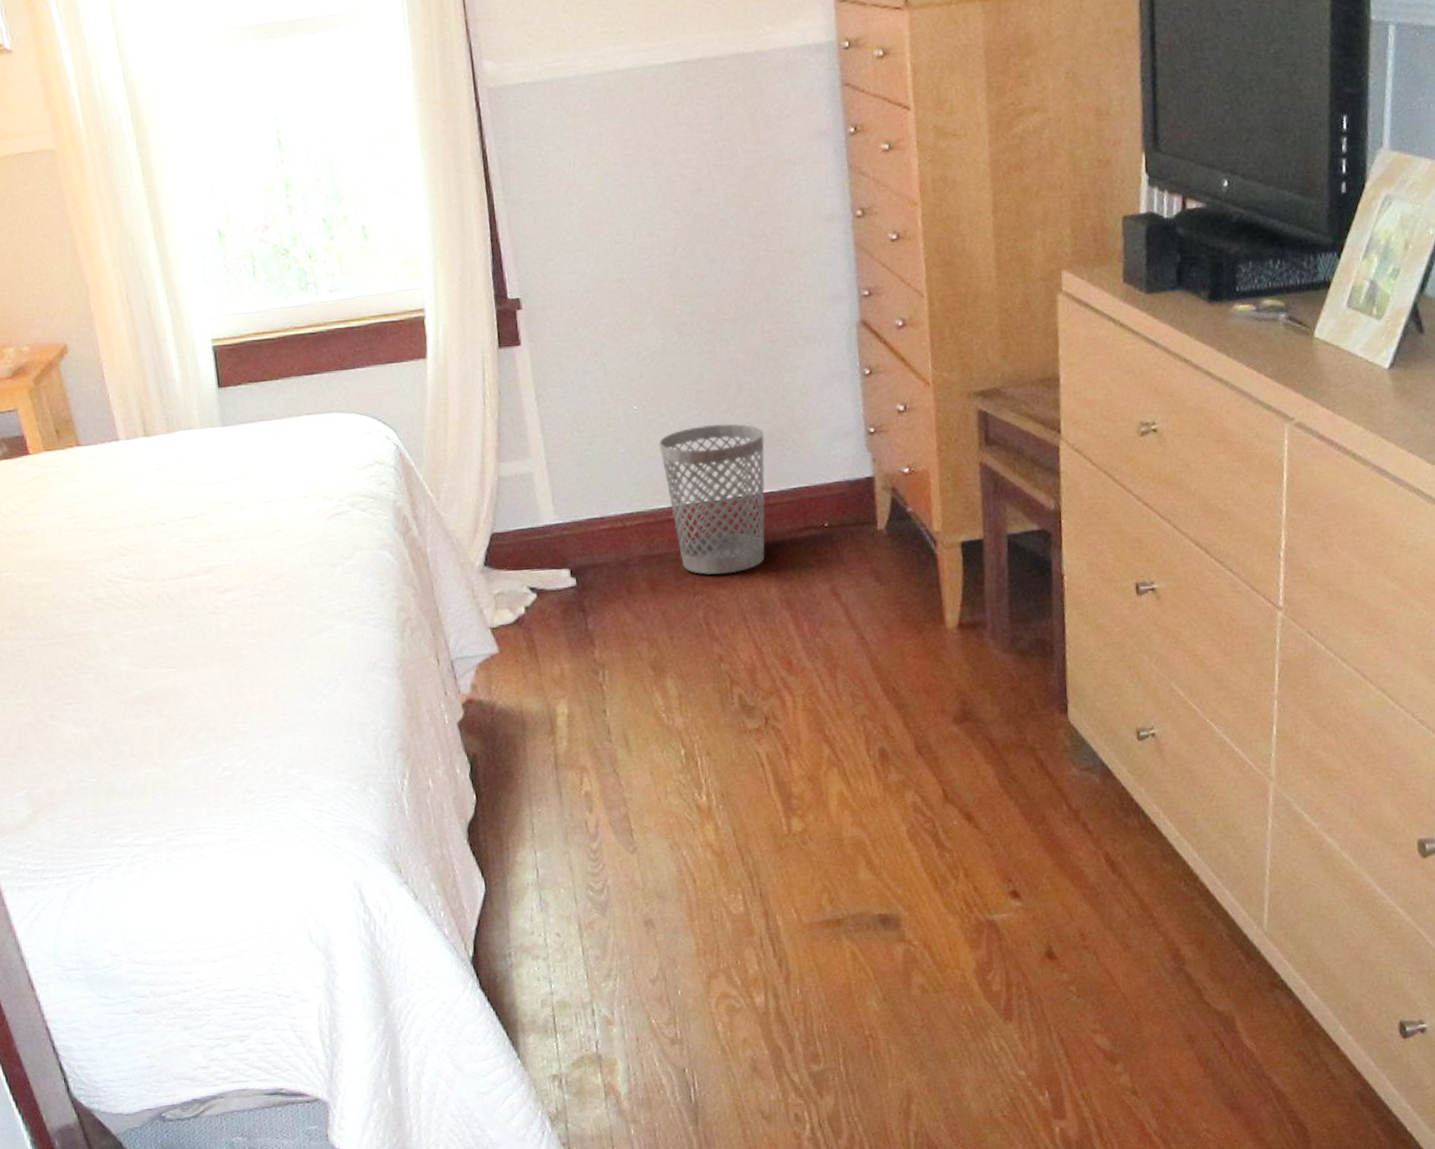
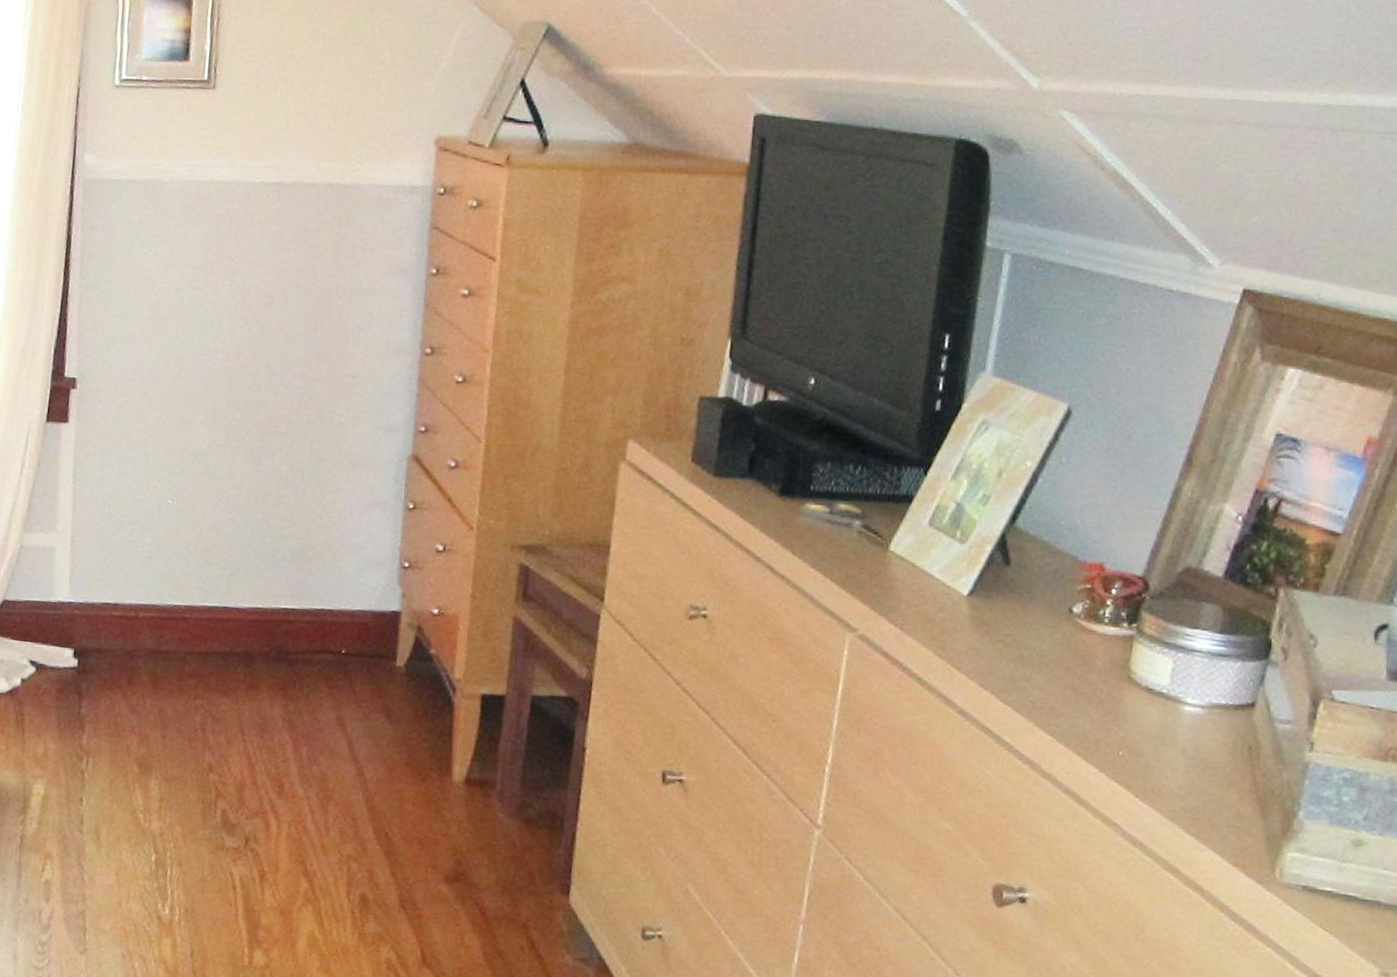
wastebasket: present [659,423,765,575] -> none [186,530,296,684]

